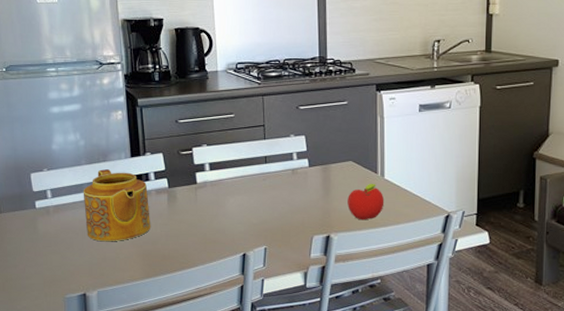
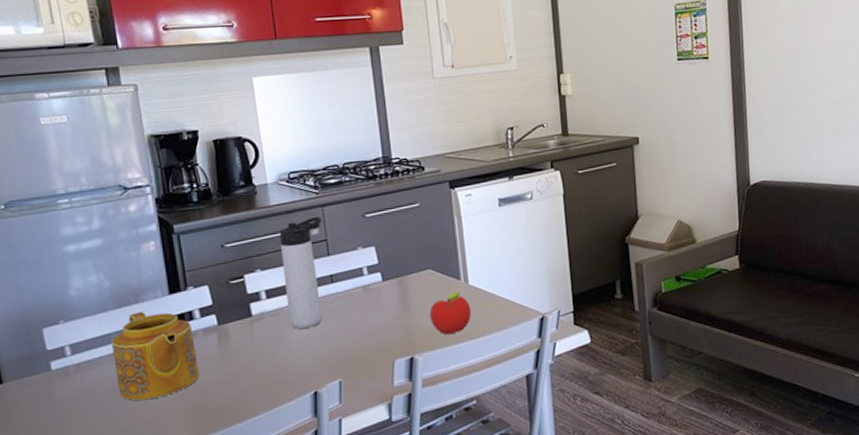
thermos bottle: none [224,104,262,199] -> present [279,216,323,329]

